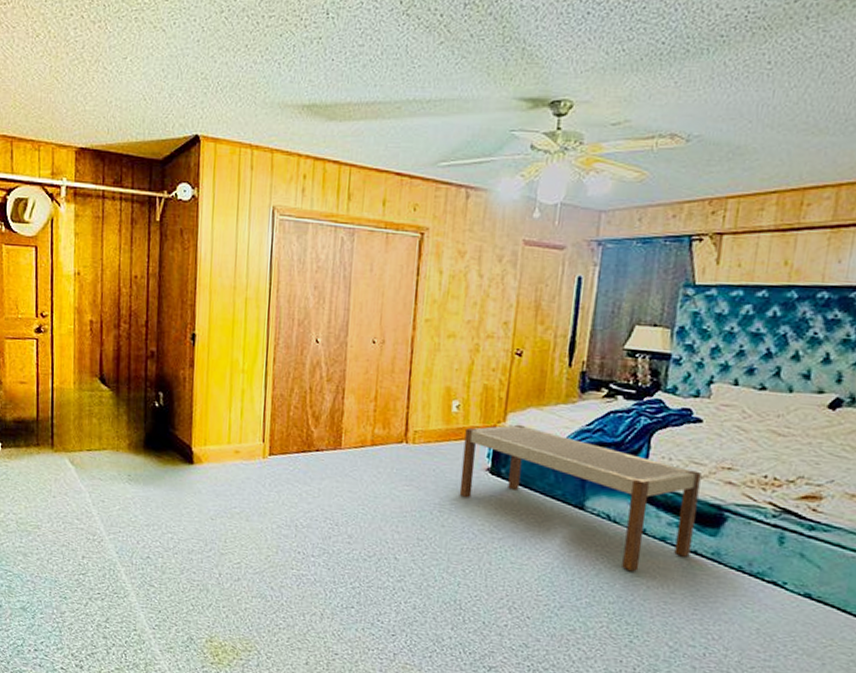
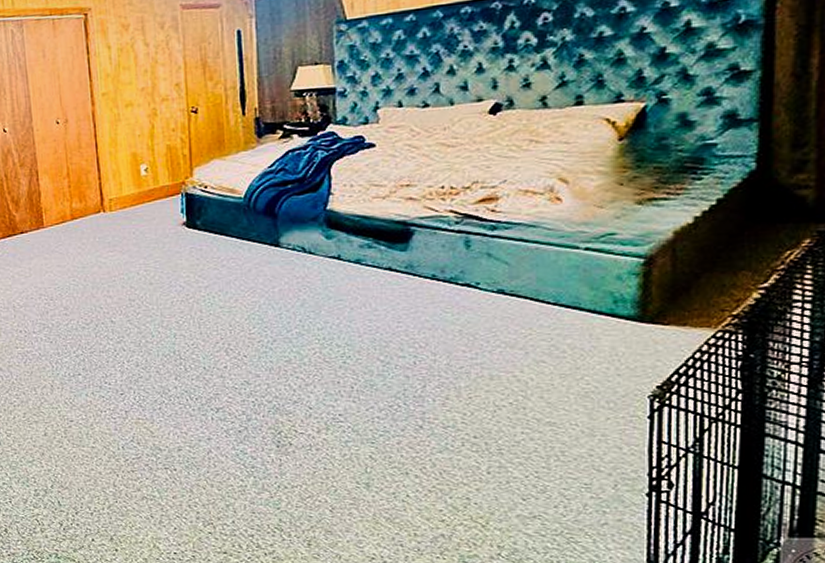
bench: present [459,424,702,572] -> none [157,176,385,297]

